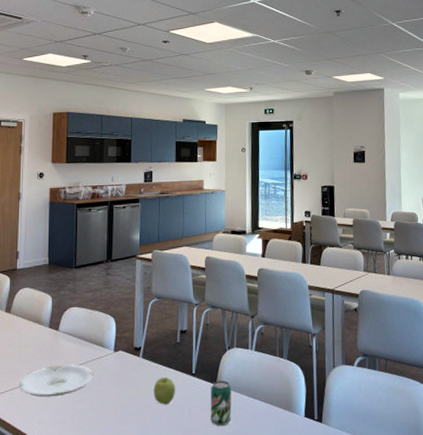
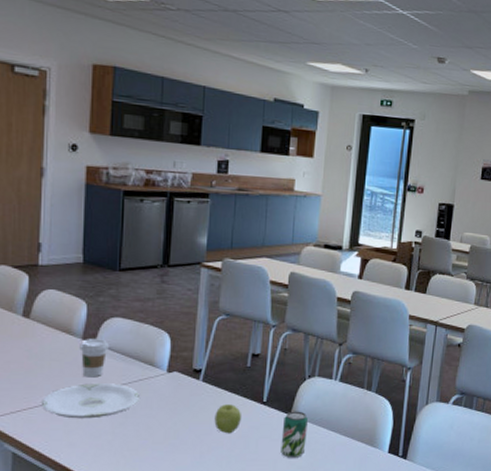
coffee cup: none [47,326,69,360] -> present [79,339,109,378]

